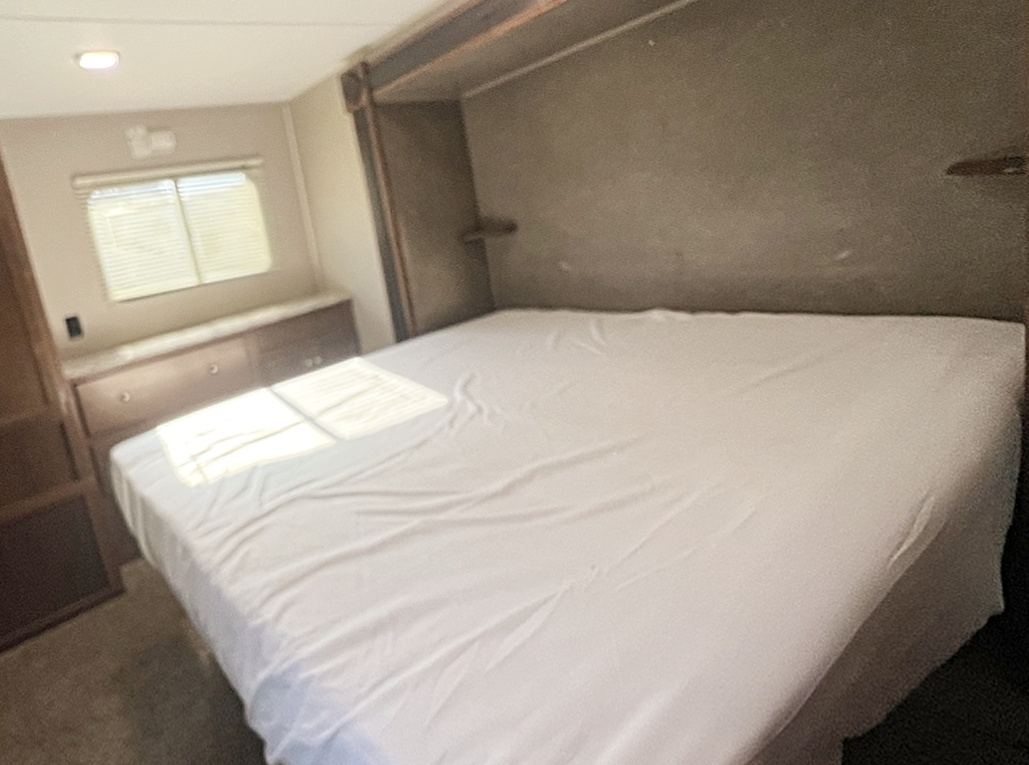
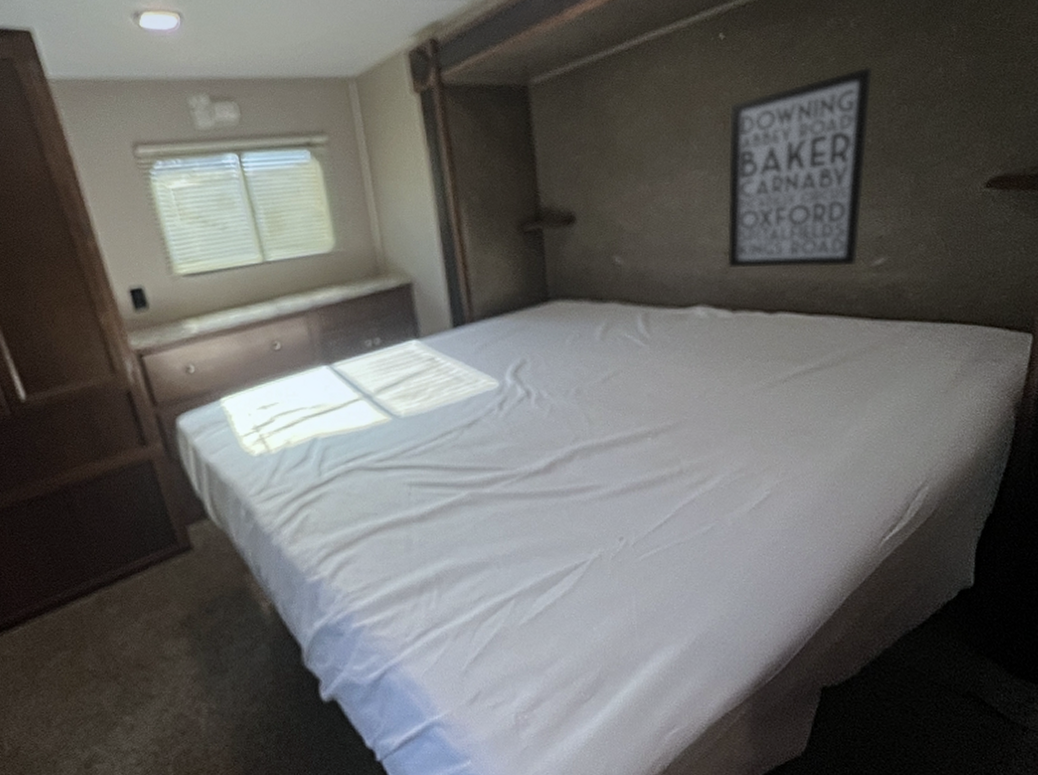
wall art: none [666,63,821,268] -> present [727,66,873,268]

